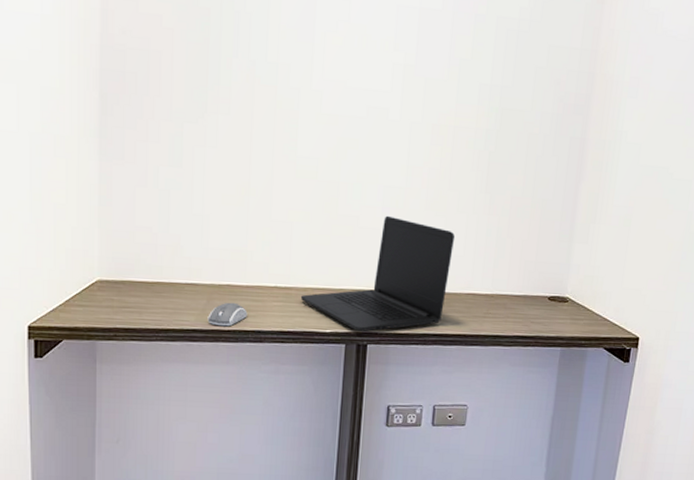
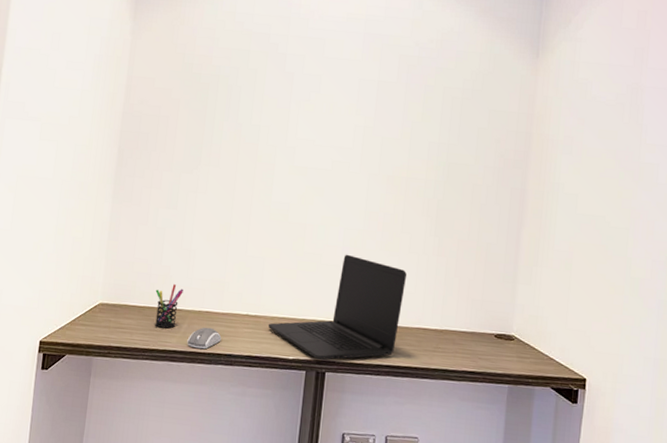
pen holder: none [164,255,198,306] -> present [155,284,184,329]

